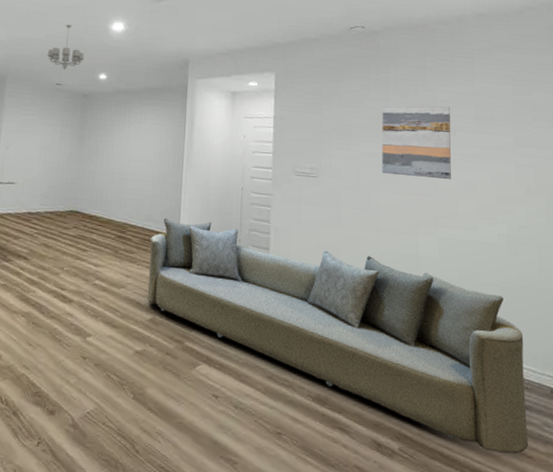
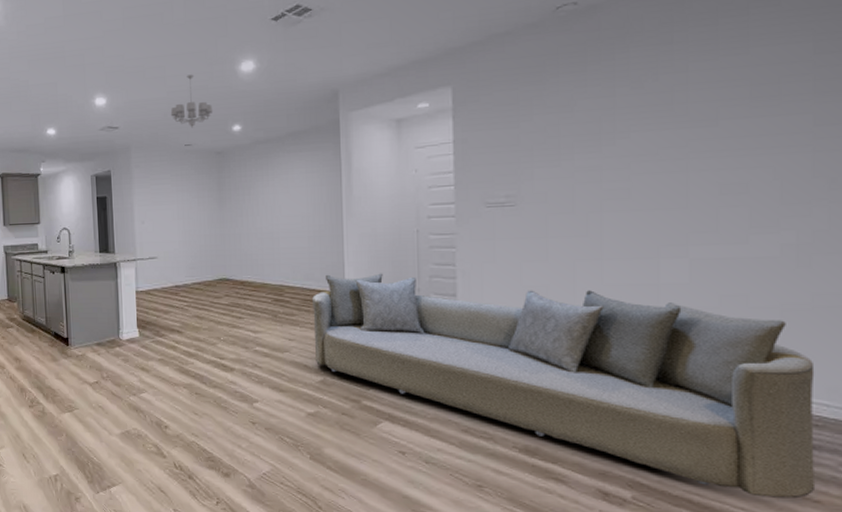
wall art: present [382,106,451,179] -> none [605,88,709,190]

